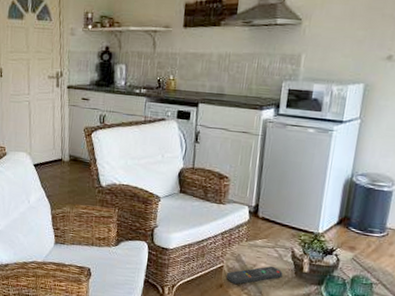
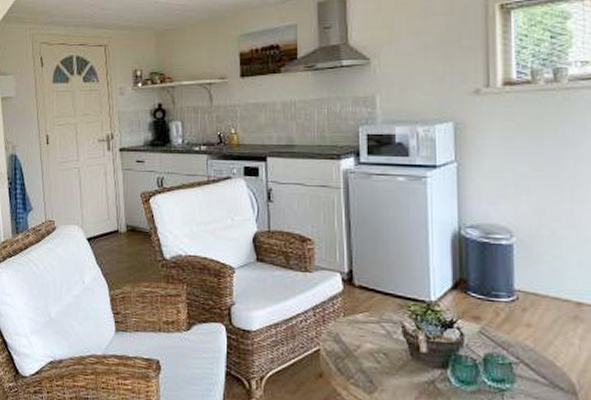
remote control: present [226,266,283,285] -> none [325,346,395,373]

